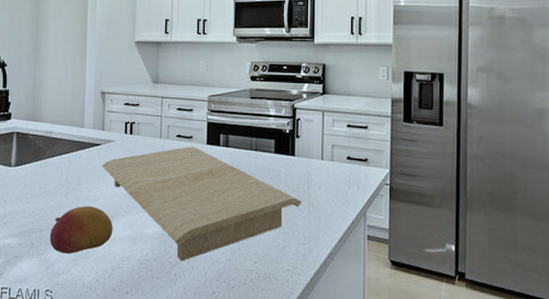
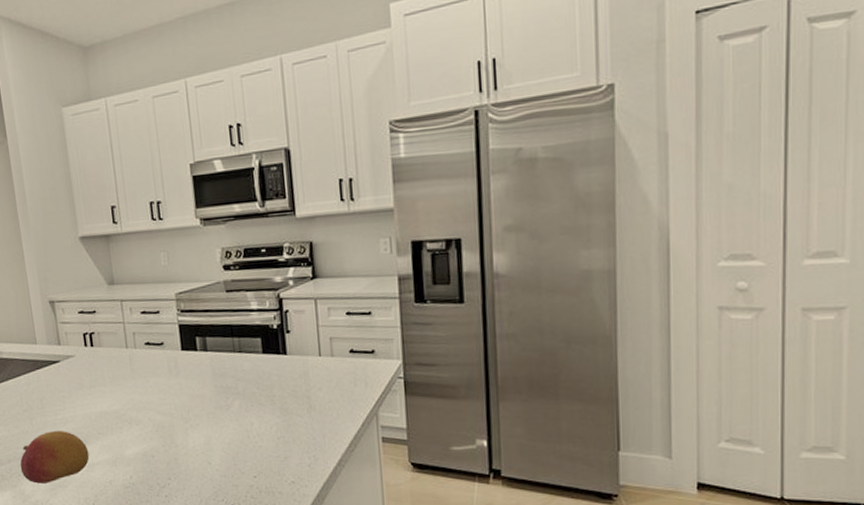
cutting board: present [101,147,303,261] -> none [64,354,302,482]

